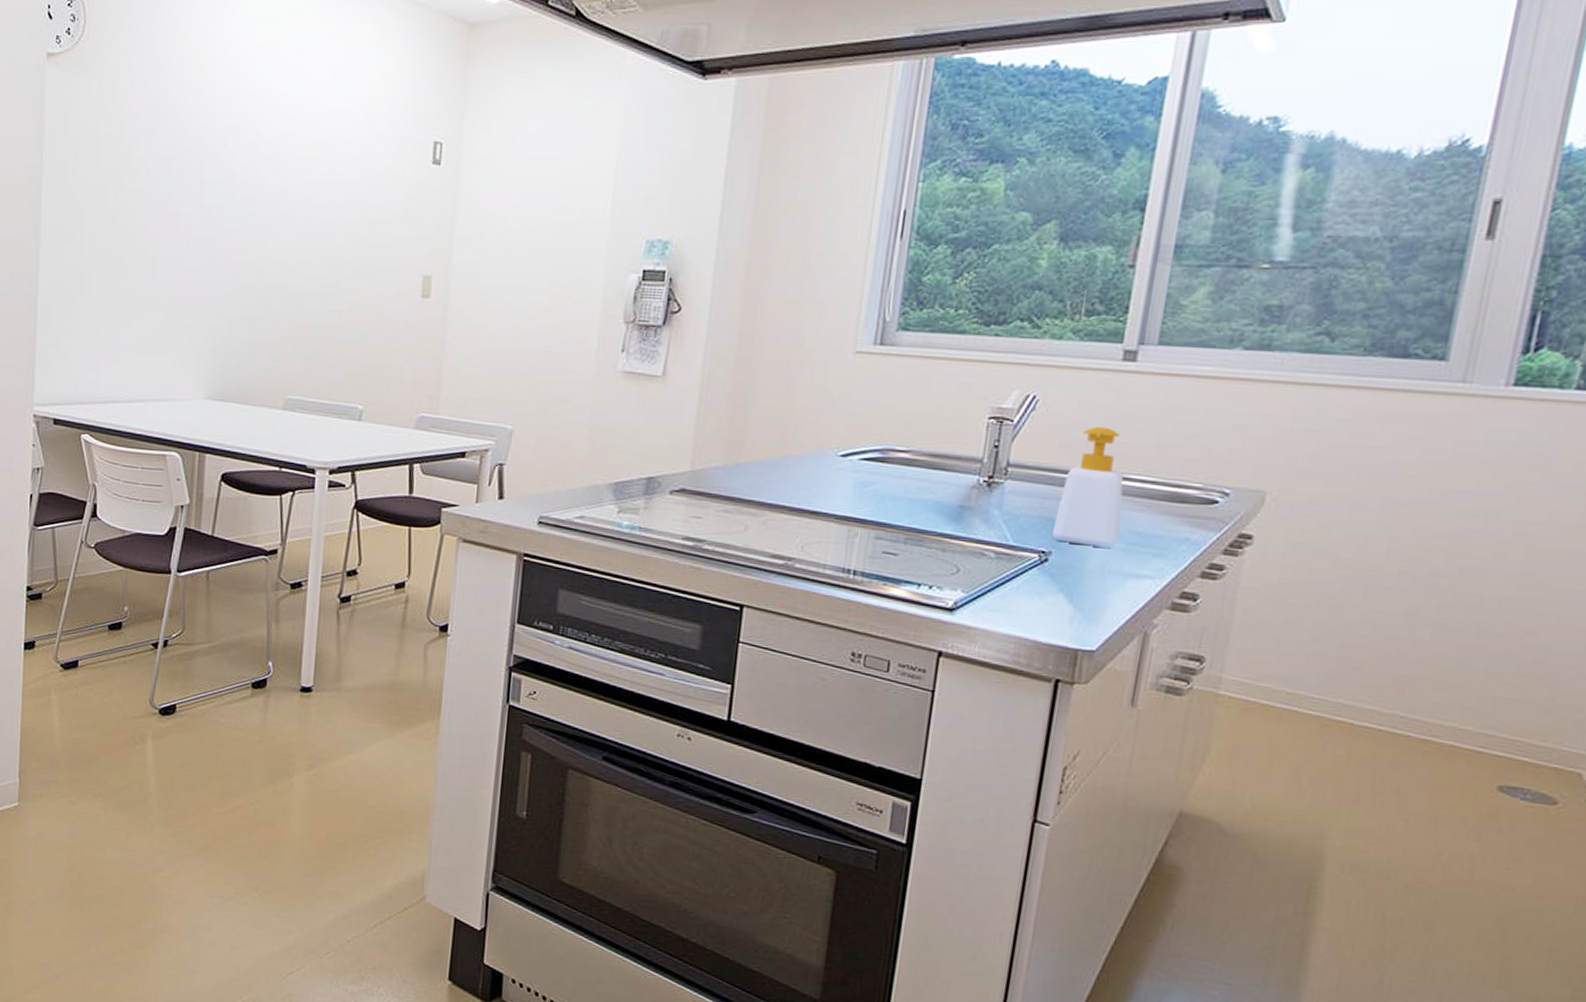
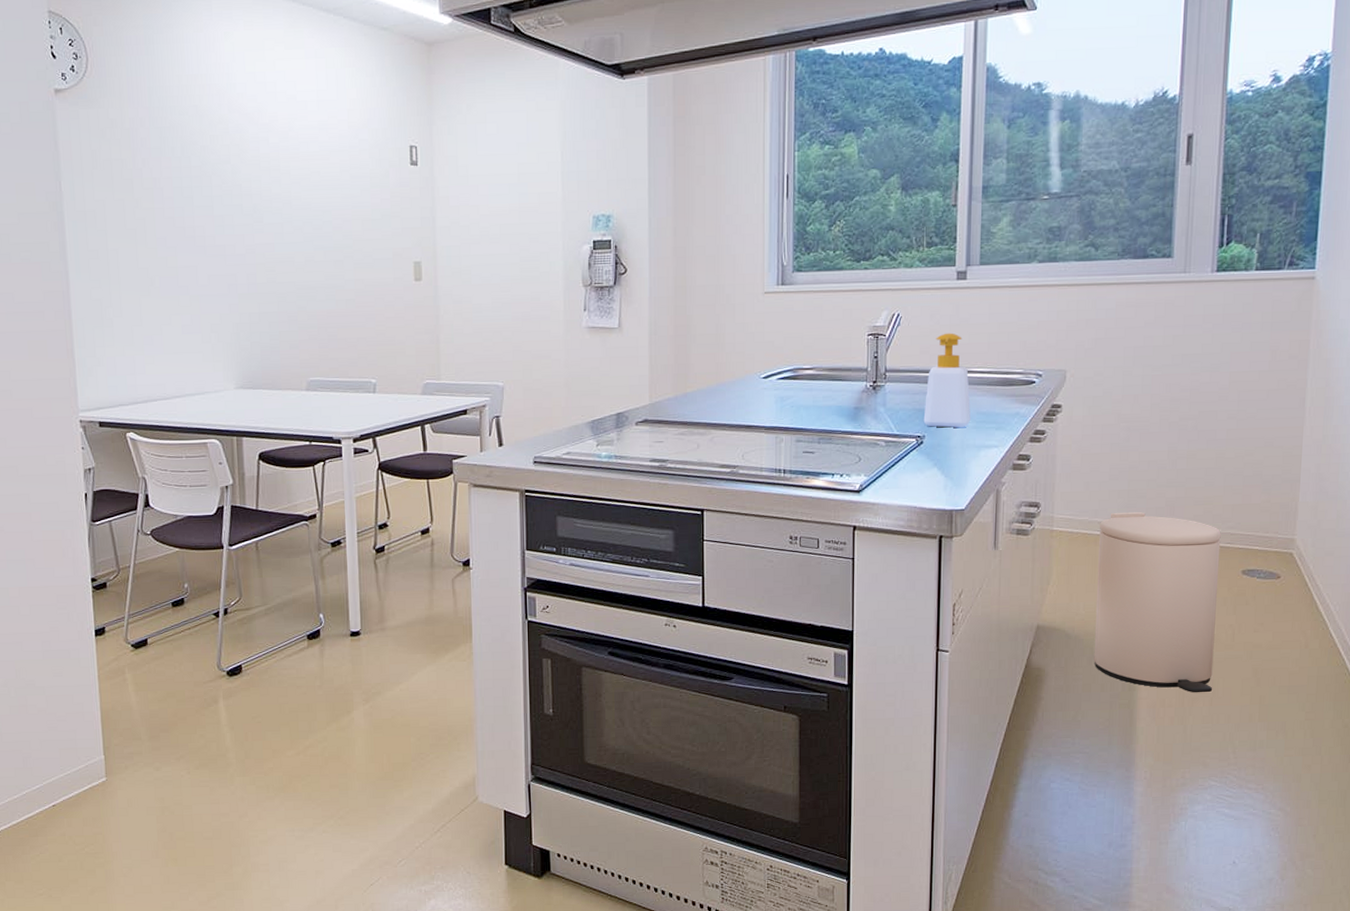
pedal bin: none [1256,683,1473,938] -> present [1094,511,1221,693]

